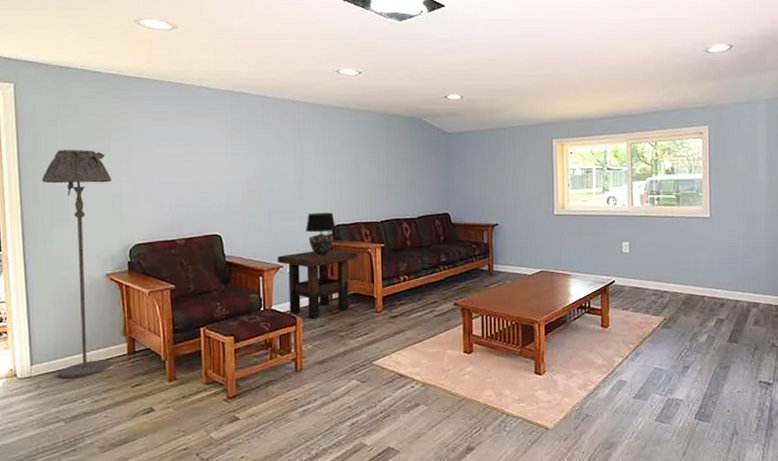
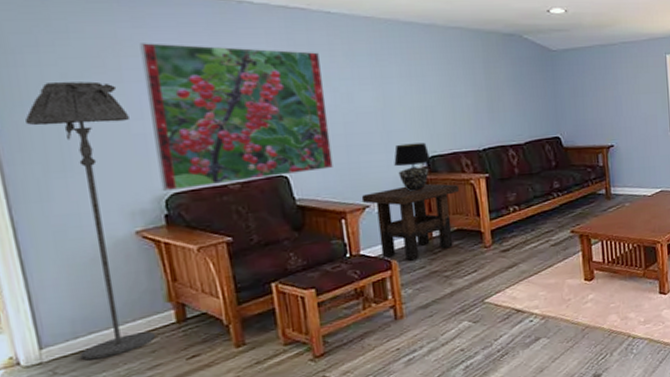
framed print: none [125,120,257,243] -> present [139,43,333,192]

